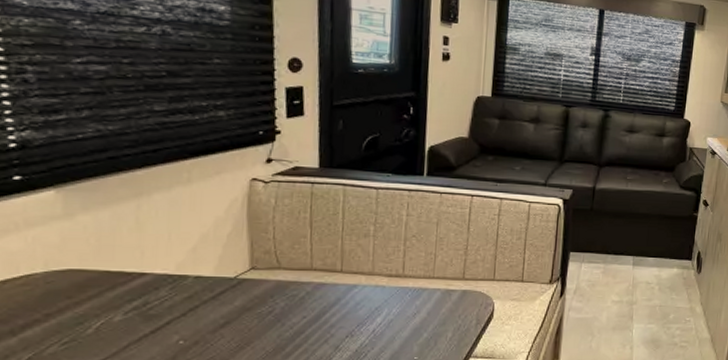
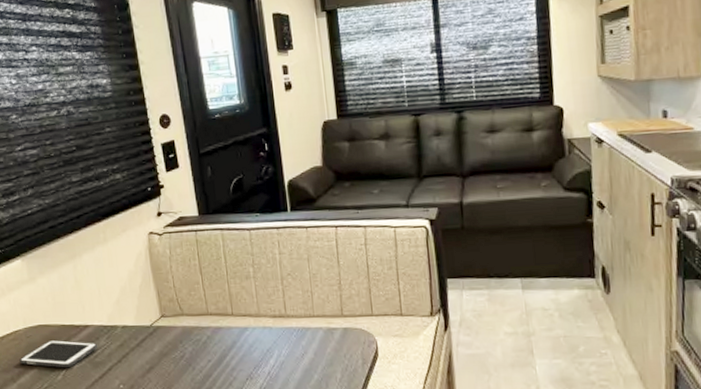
cell phone: none [28,287,156,321] -> present [19,339,98,368]

